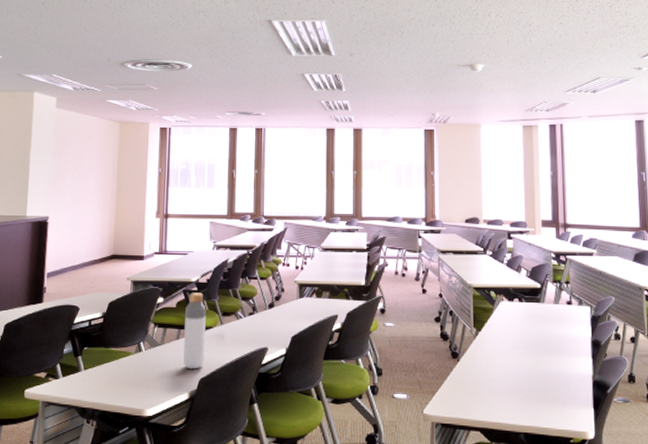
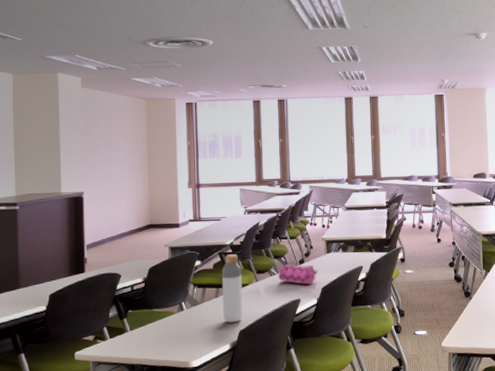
pencil case: none [244,306,289,333] -> present [277,263,318,285]

